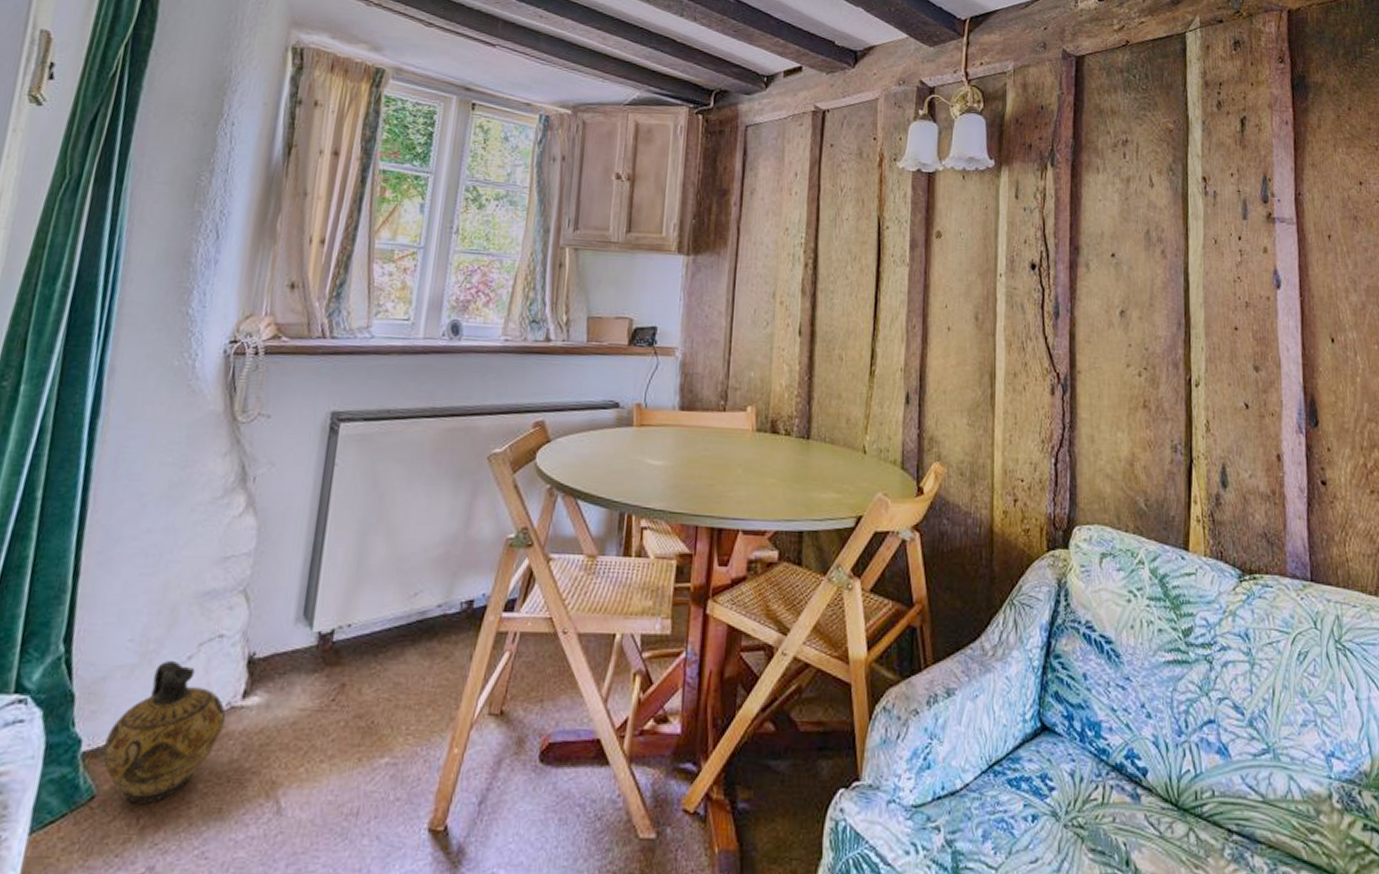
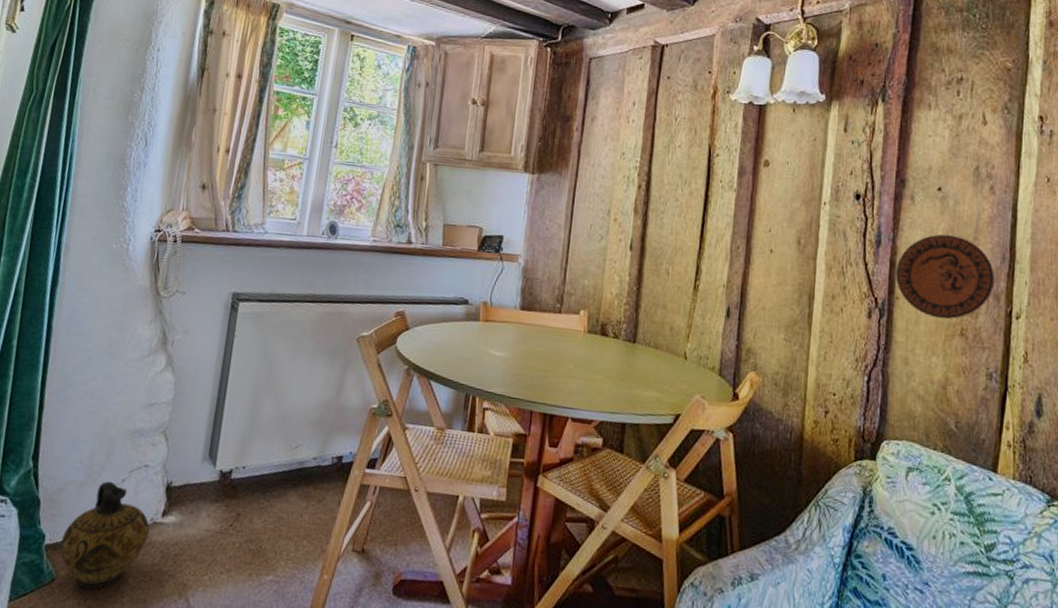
decorative plate: none [1076,302,1173,392] -> present [896,234,995,320]

